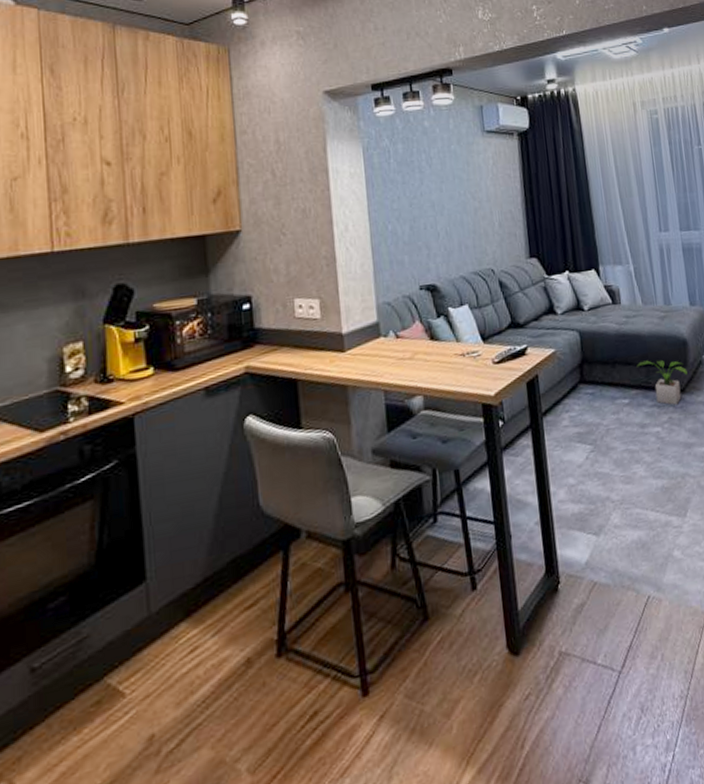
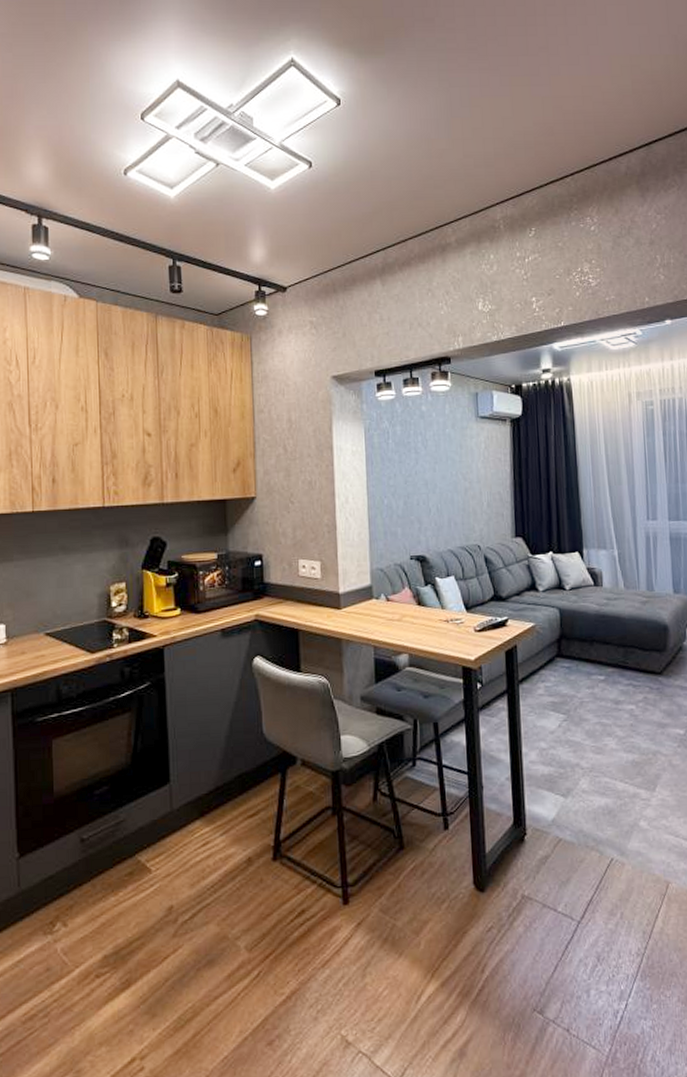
potted plant: present [636,360,688,405] -> none [614,641,666,686]

